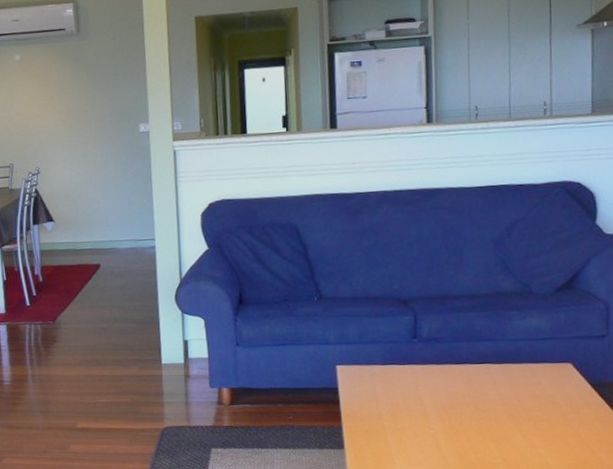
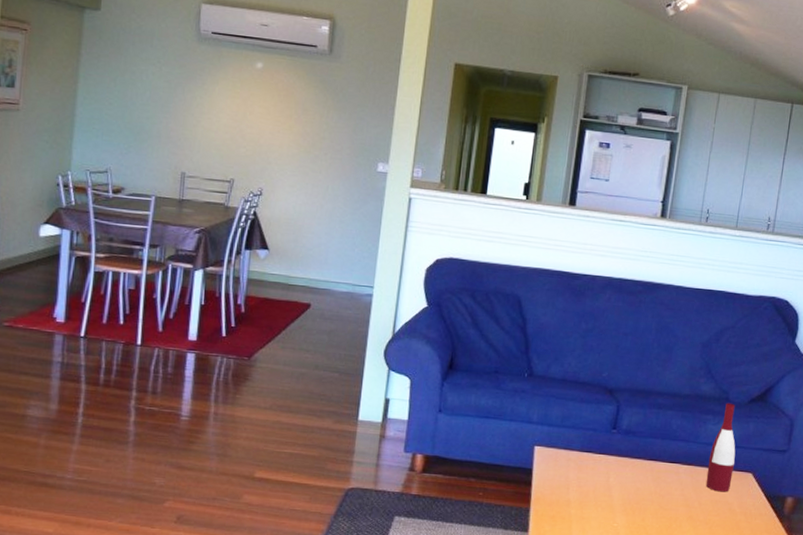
wine bottle: none [520,295,550,386] -> present [705,402,736,492]

